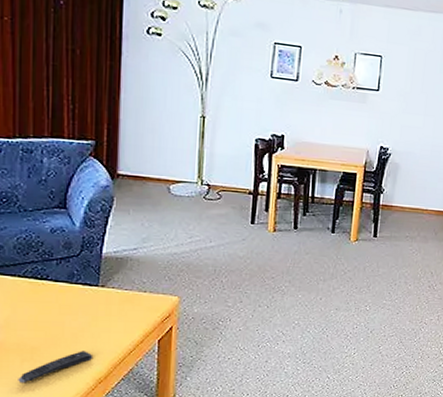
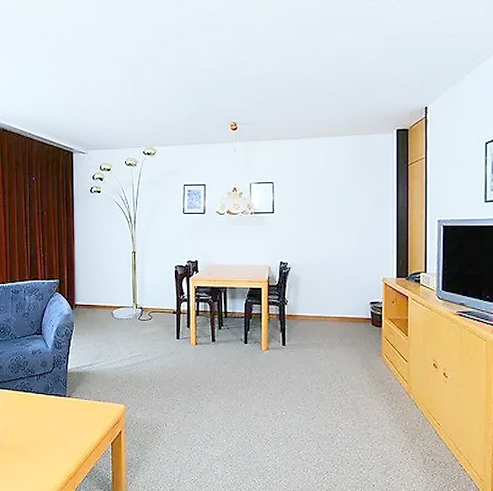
remote control: present [18,351,94,383] -> none [14,451,65,478]

